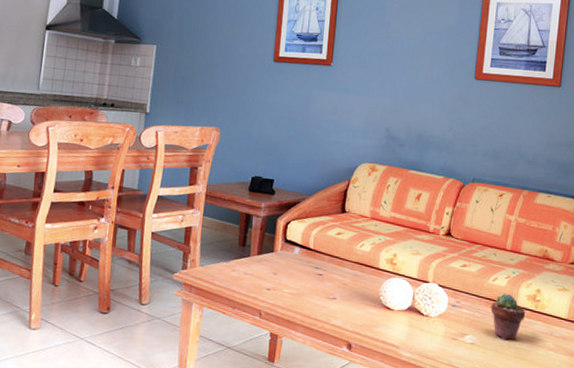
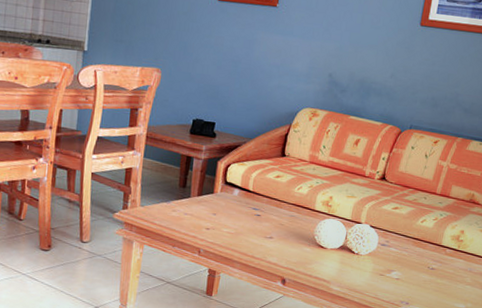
potted succulent: present [491,293,526,341] -> none [417,234,449,277]

